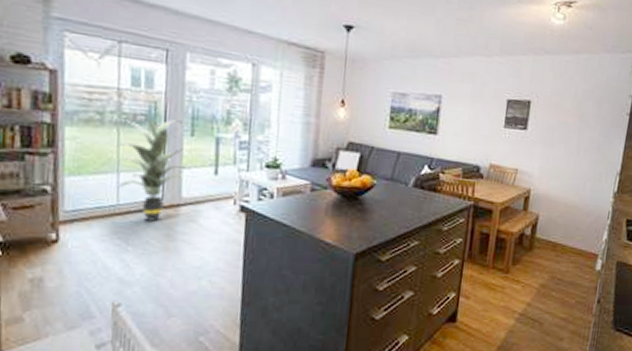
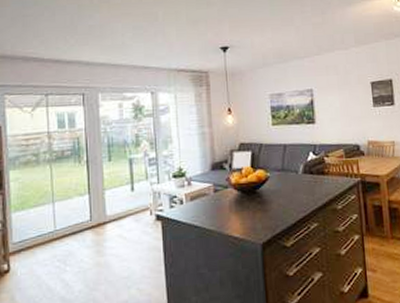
indoor plant: present [119,112,191,222] -> none [52,149,111,241]

